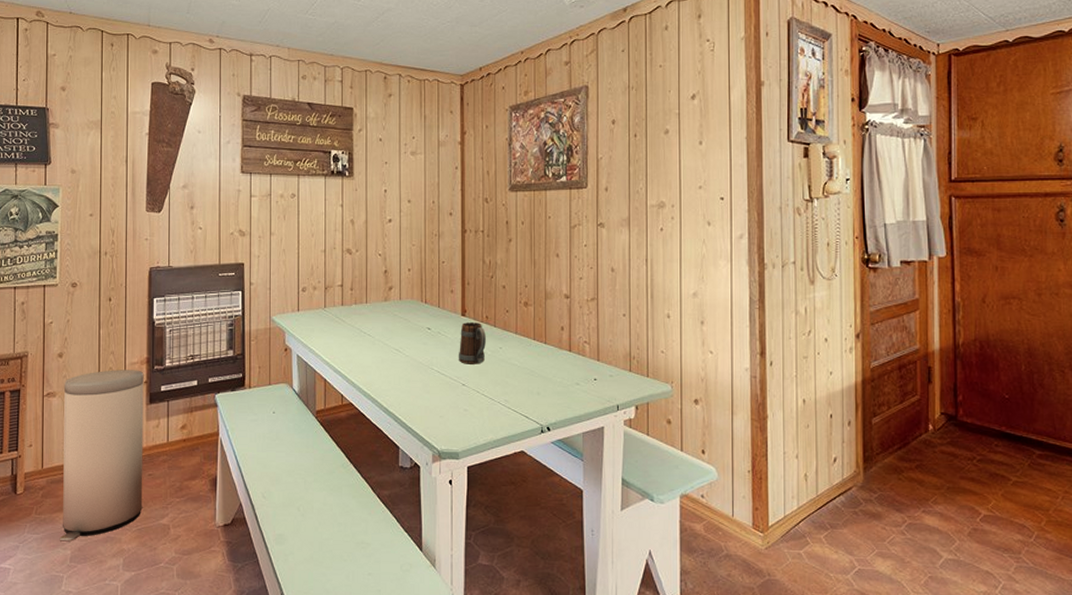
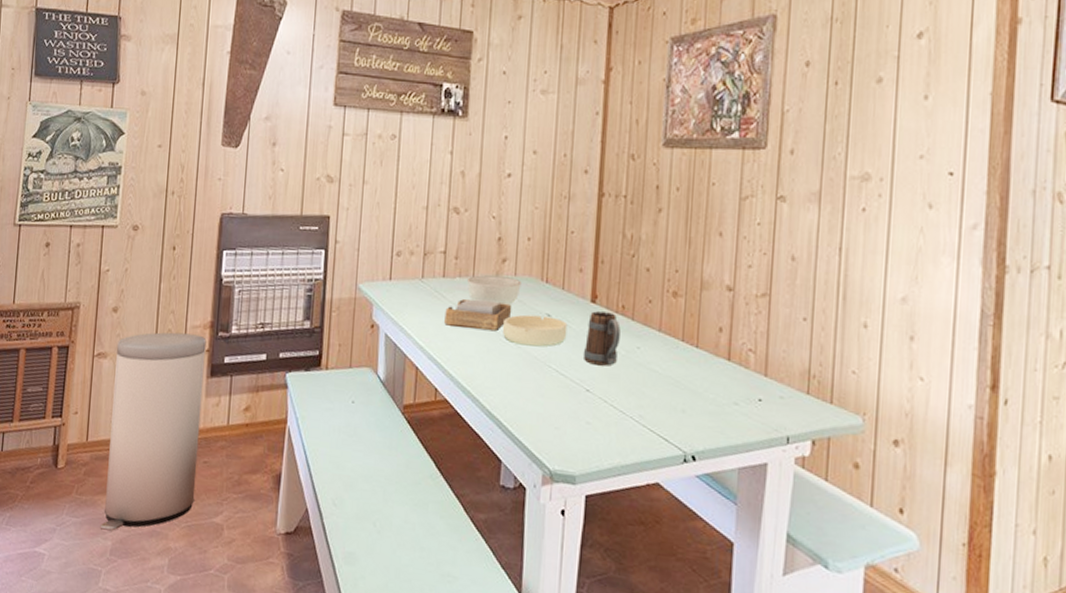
napkin holder: none [345,321,399,345] -> present [444,299,512,332]
bowl: none [361,301,406,323] -> present [466,275,522,305]
ashtray: none [393,330,444,354] -> present [503,314,568,347]

